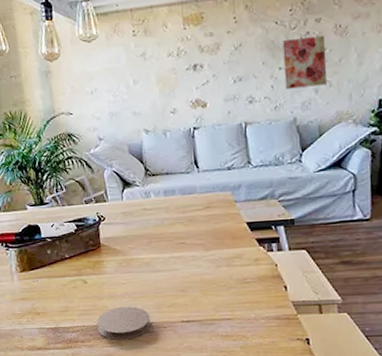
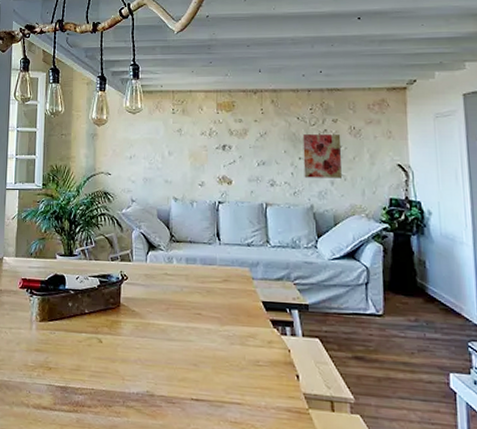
coaster: present [97,306,151,340] -> none [106,373,160,412]

